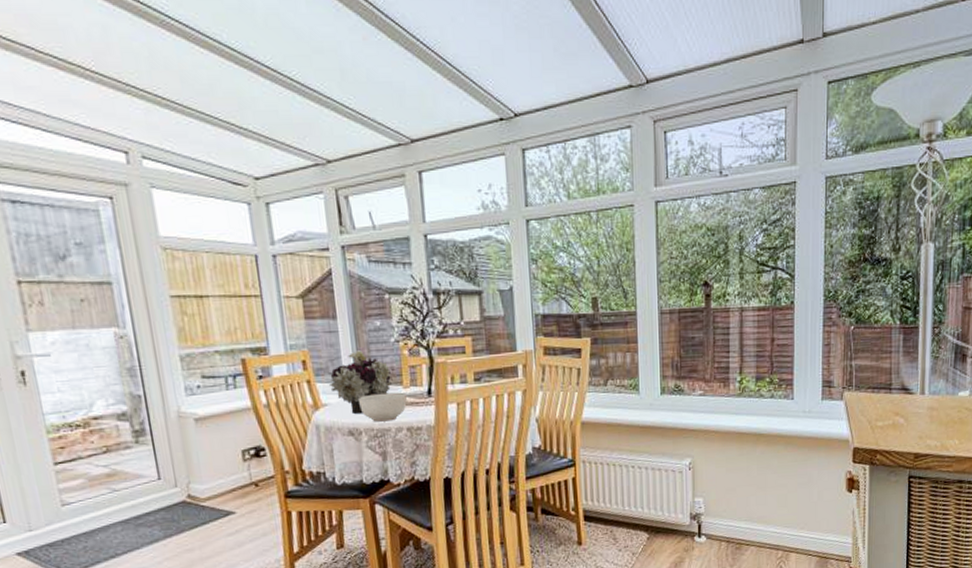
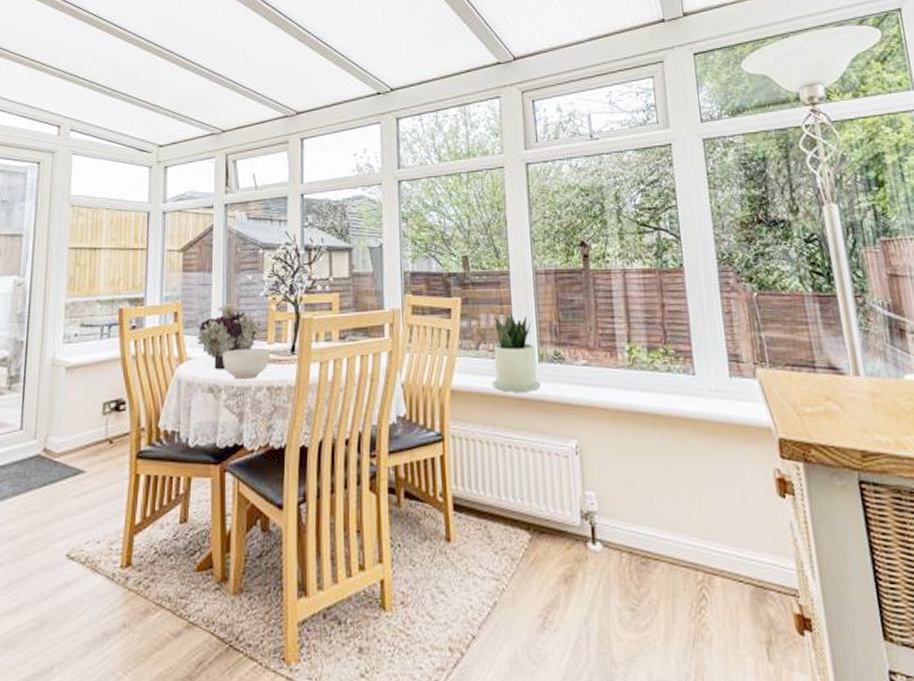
planter: none [617,352,662,422] -> present [491,314,541,392]

